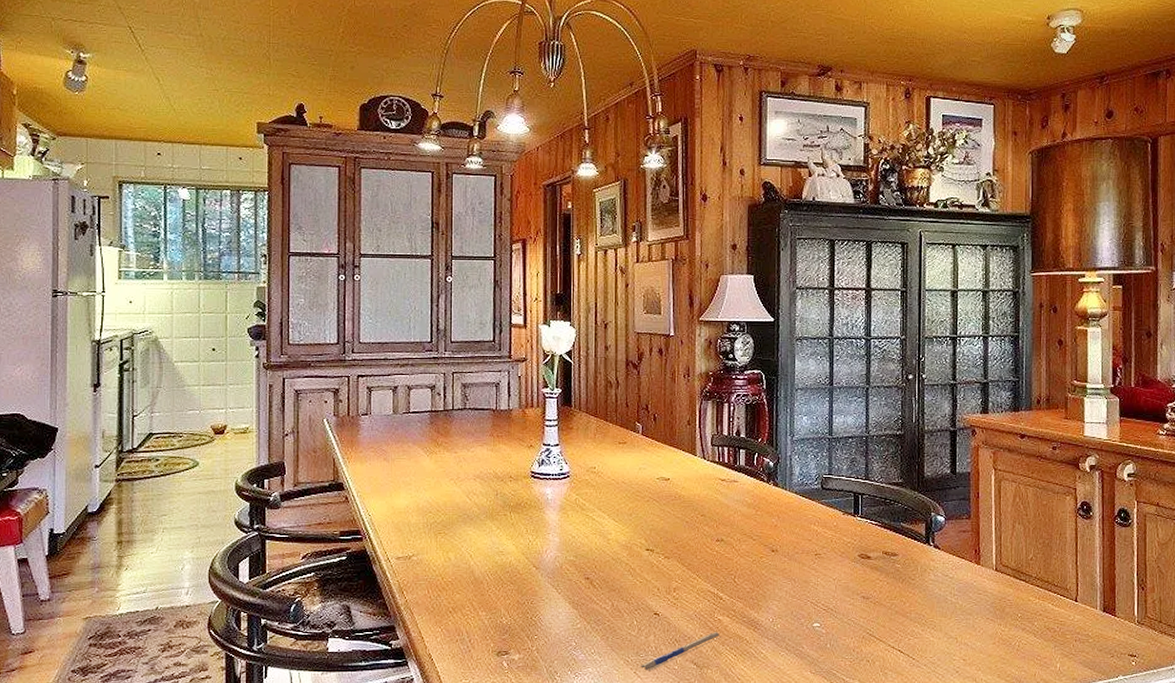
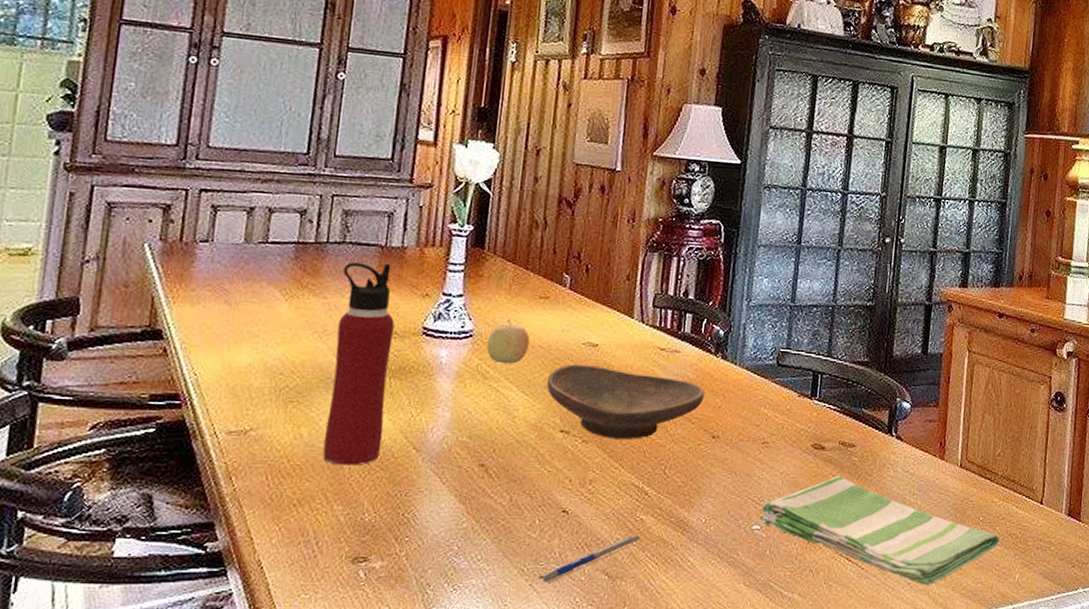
water bottle: none [466,423,510,581] -> present [323,262,395,466]
fruit: none [581,462,614,498] -> present [486,319,530,364]
decorative bowl: none [631,495,761,555] -> present [546,364,705,440]
dish towel: none [819,580,1039,673] -> present [760,475,1000,585]

